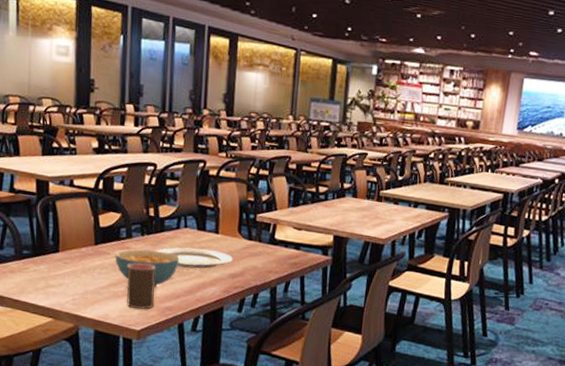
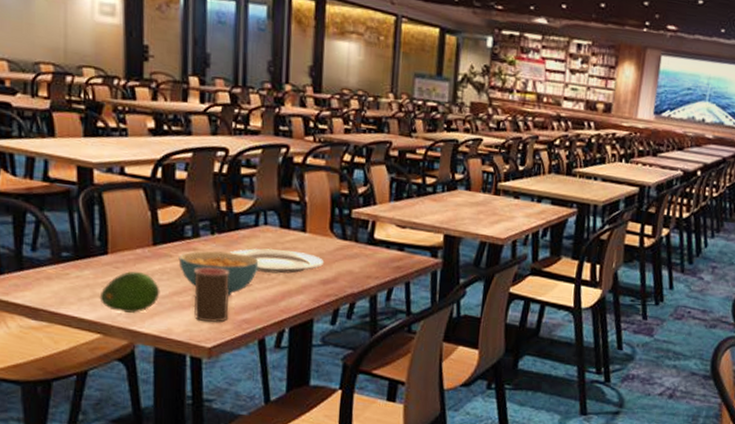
fruit: none [52,266,100,301] -> present [99,271,160,313]

